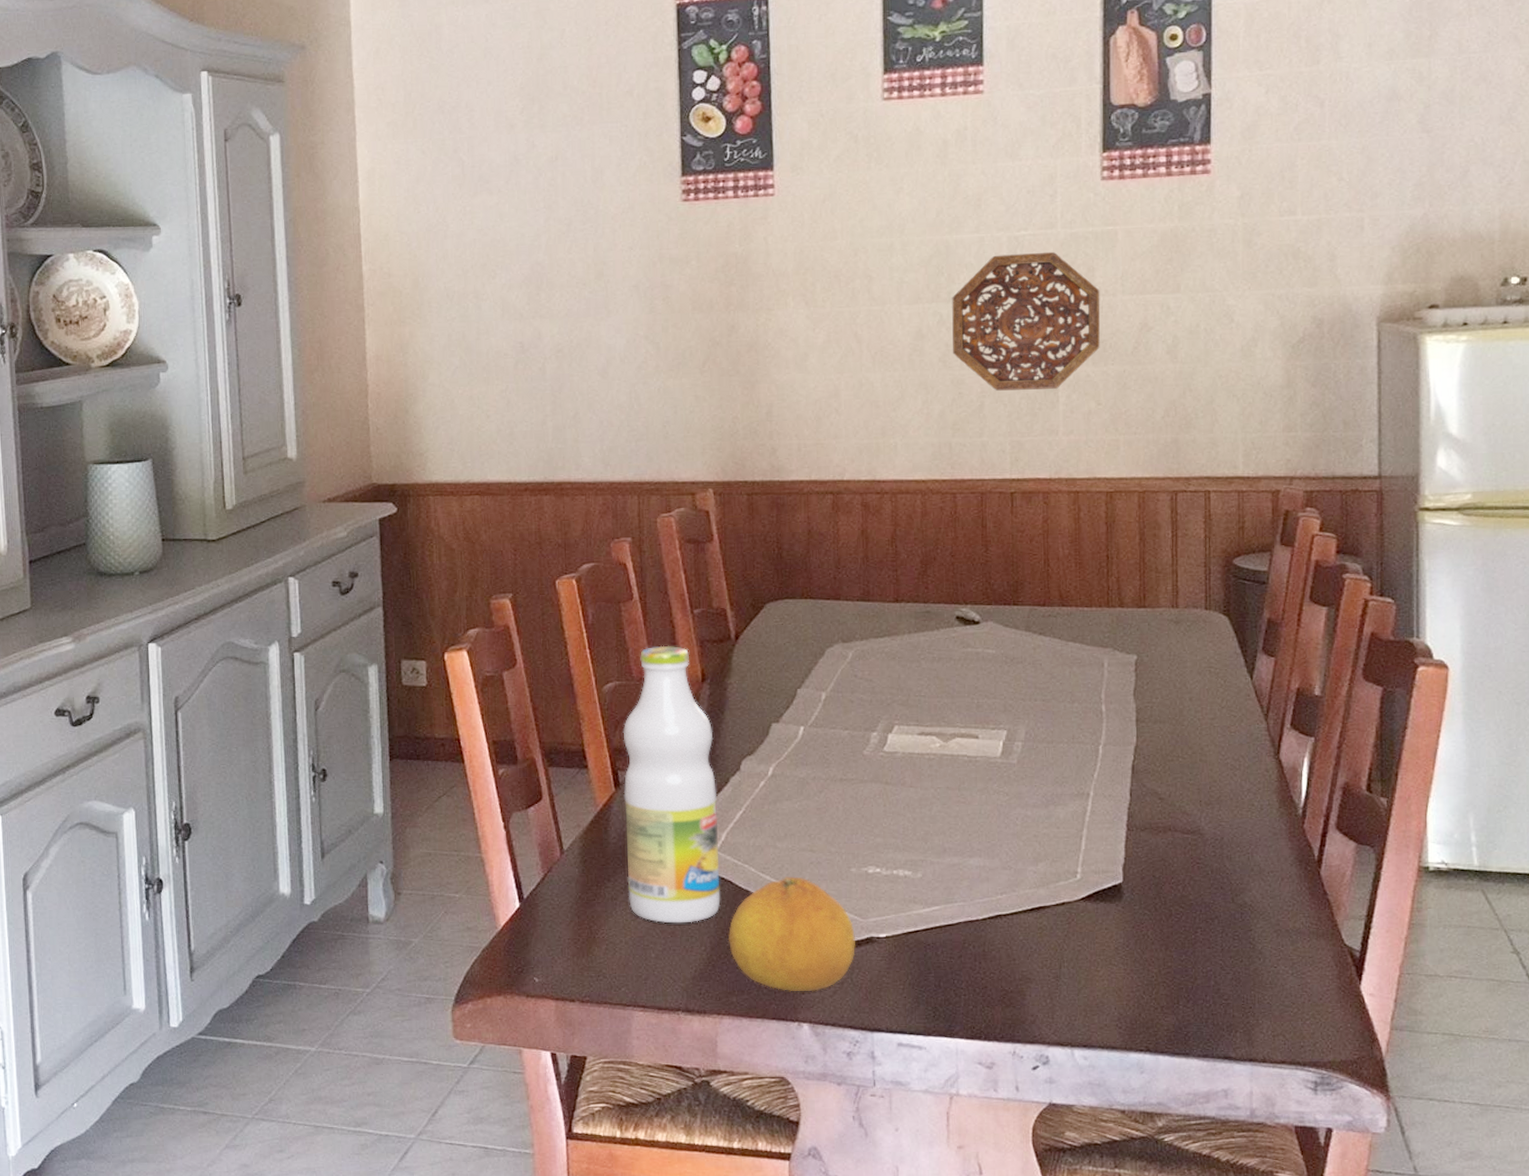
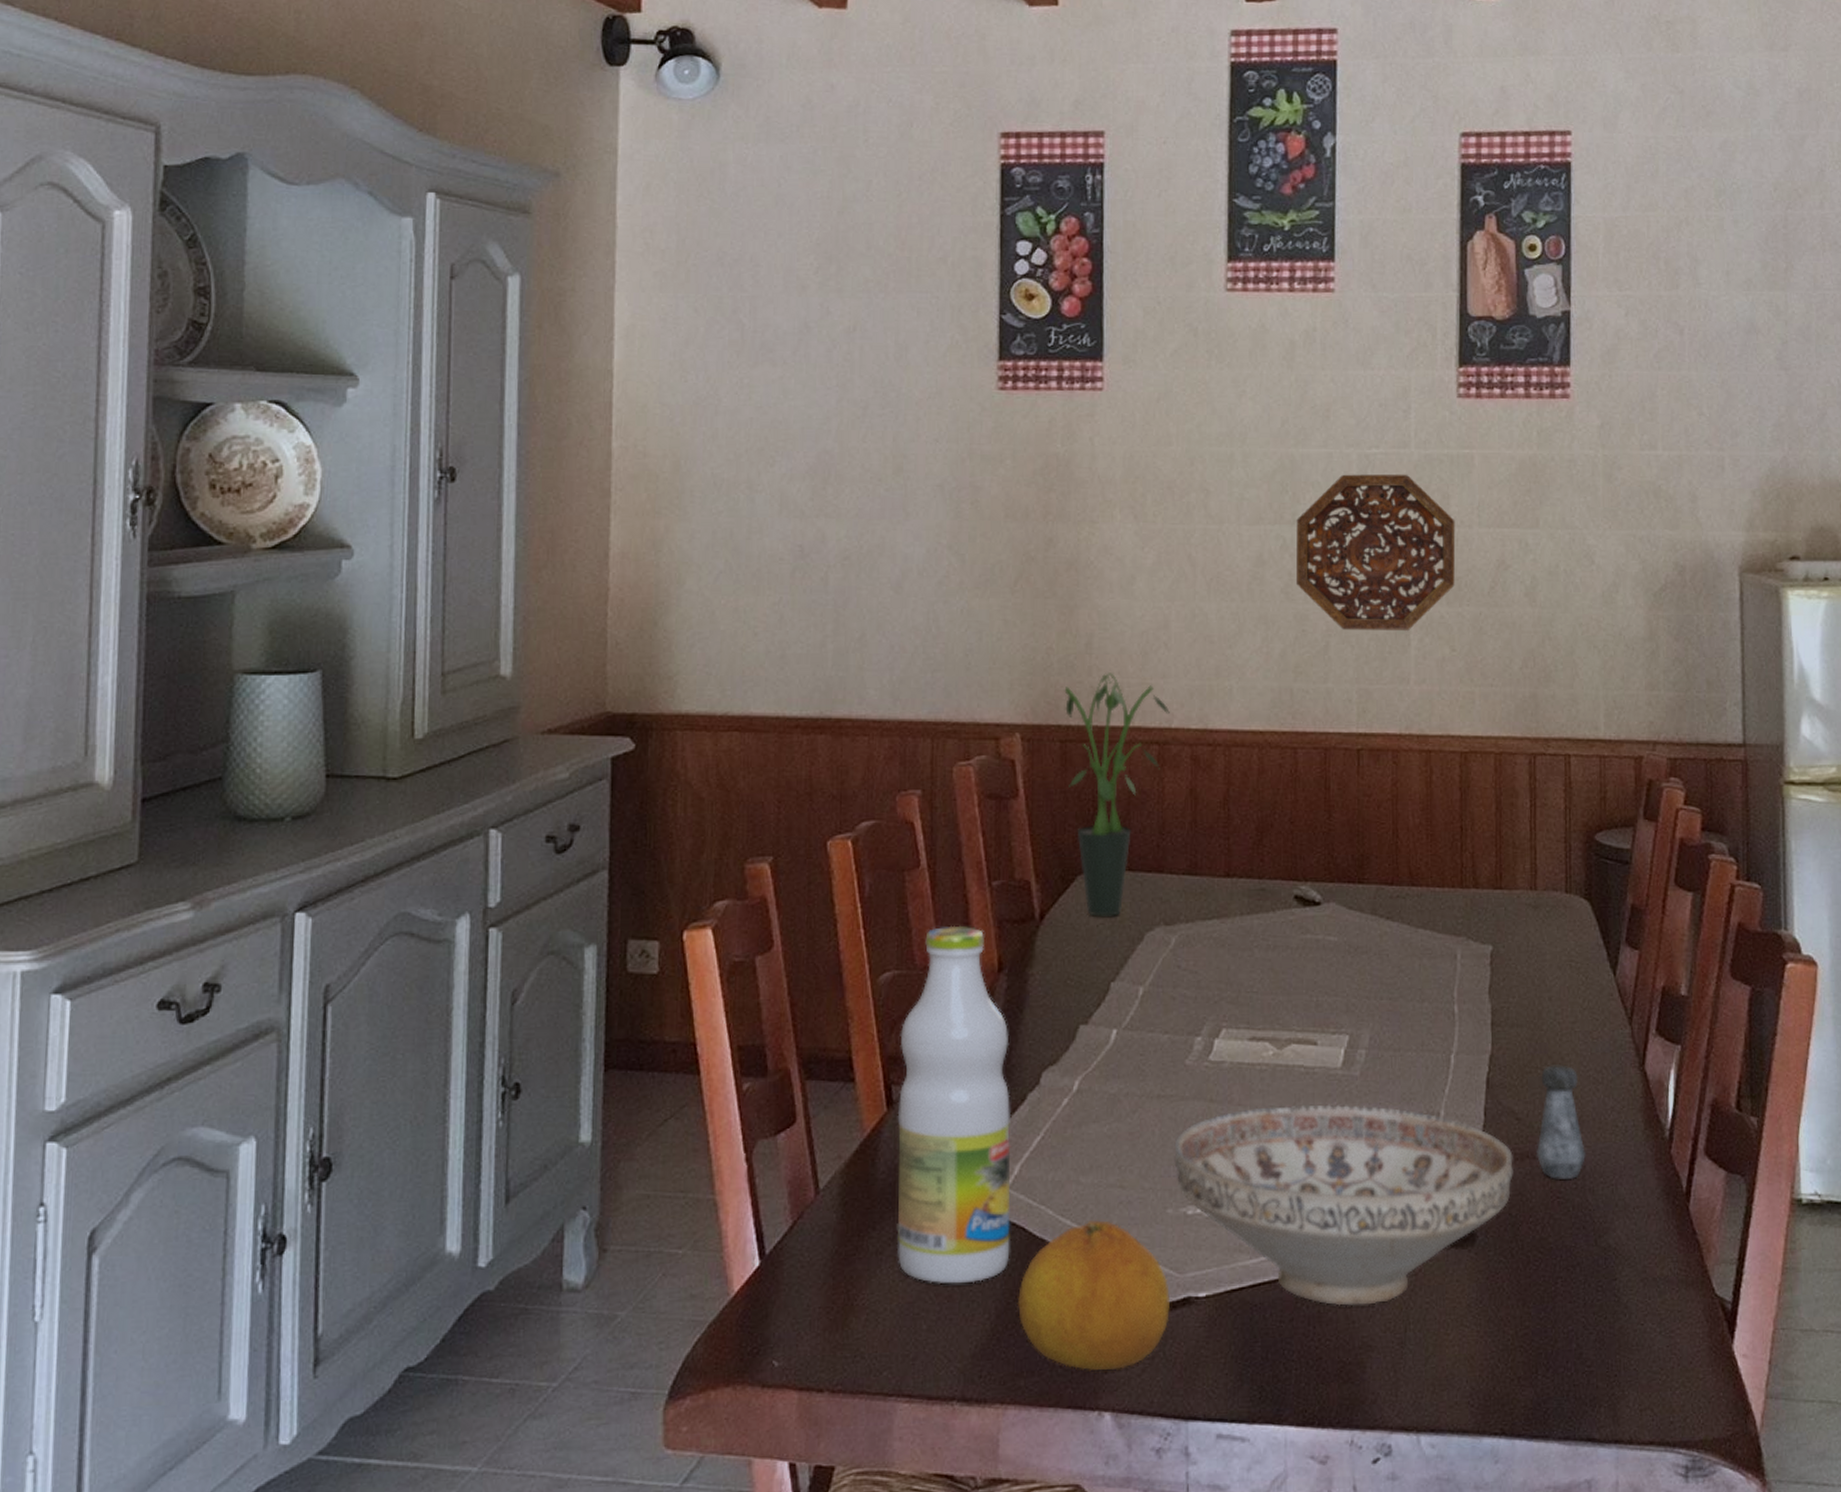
potted plant: none [749,436,842,636] -> present [1064,673,1170,916]
decorative bowl: none [856,786,1157,947] -> present [1174,1104,1513,1306]
salt shaker: none [1178,754,1225,848] -> present [1537,1065,1587,1179]

